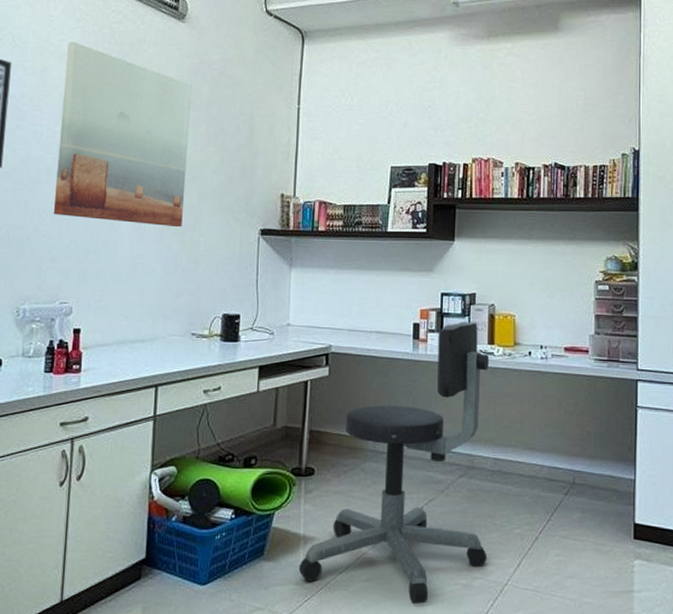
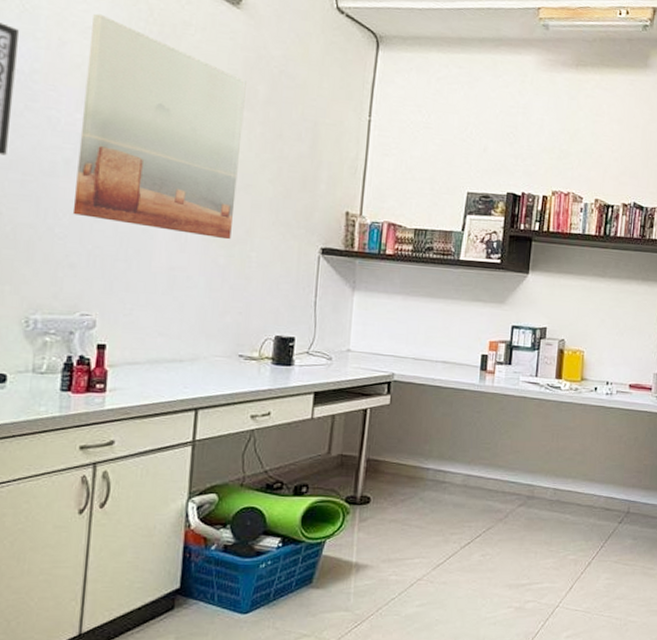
office chair: present [298,322,490,604] -> none [349,355,556,626]

